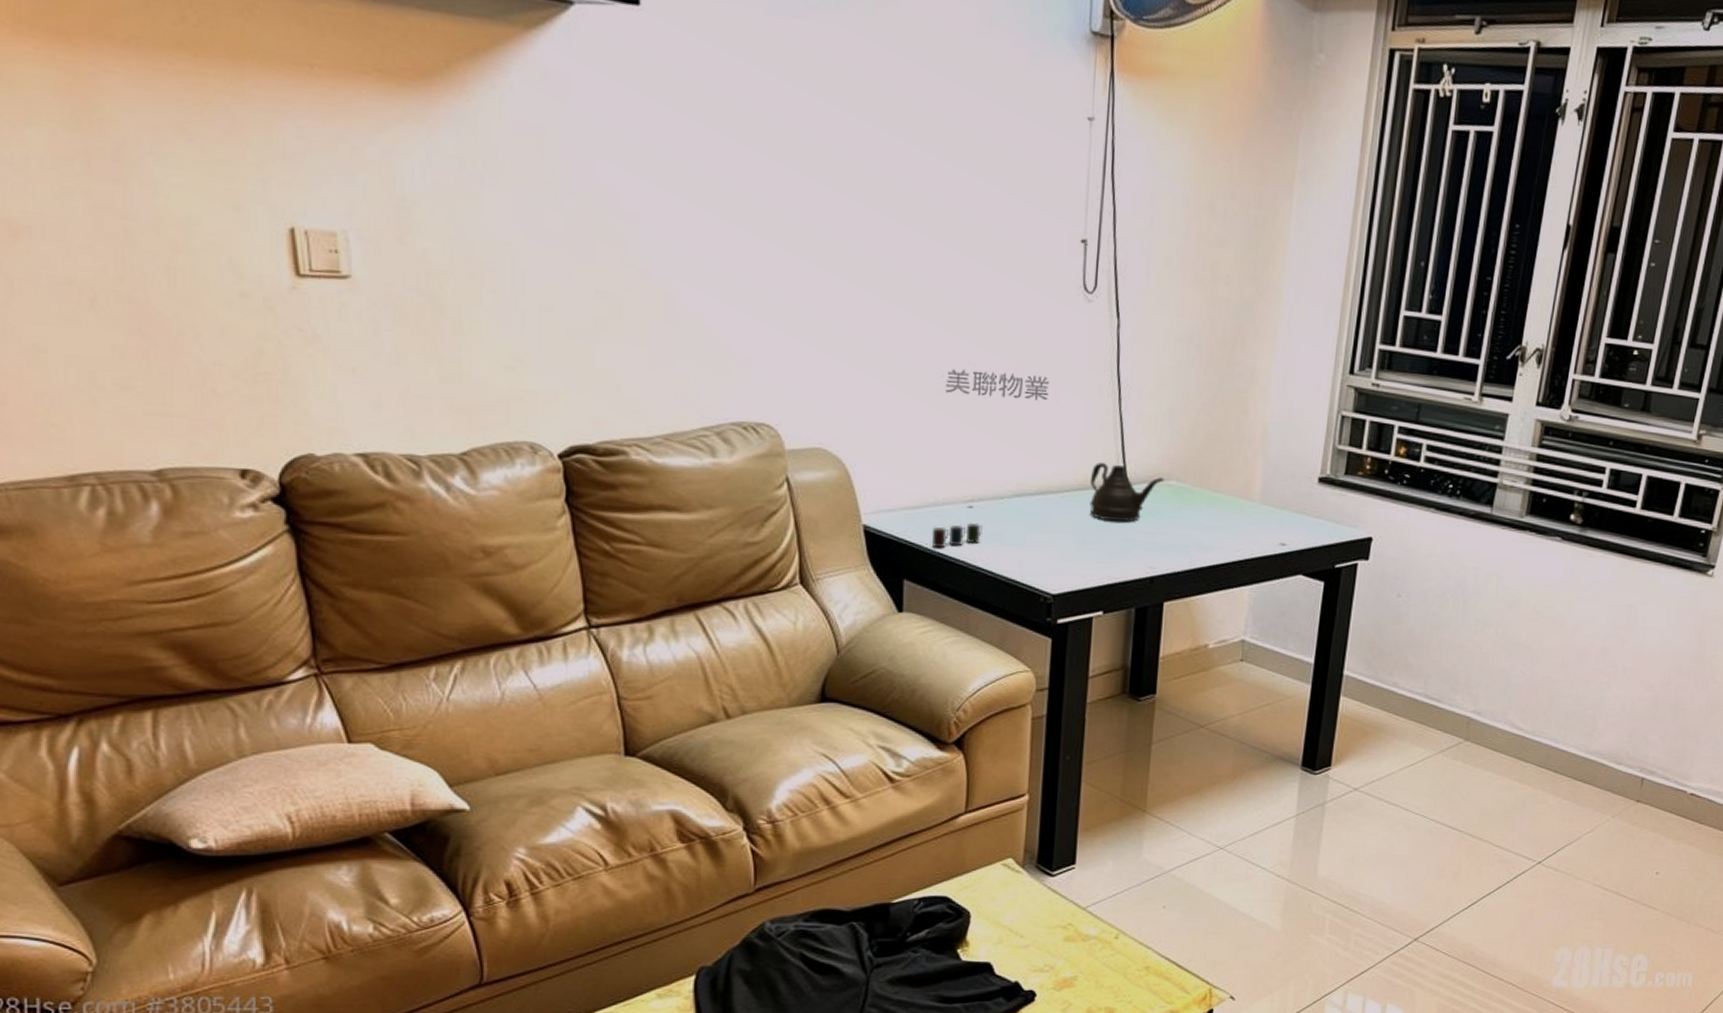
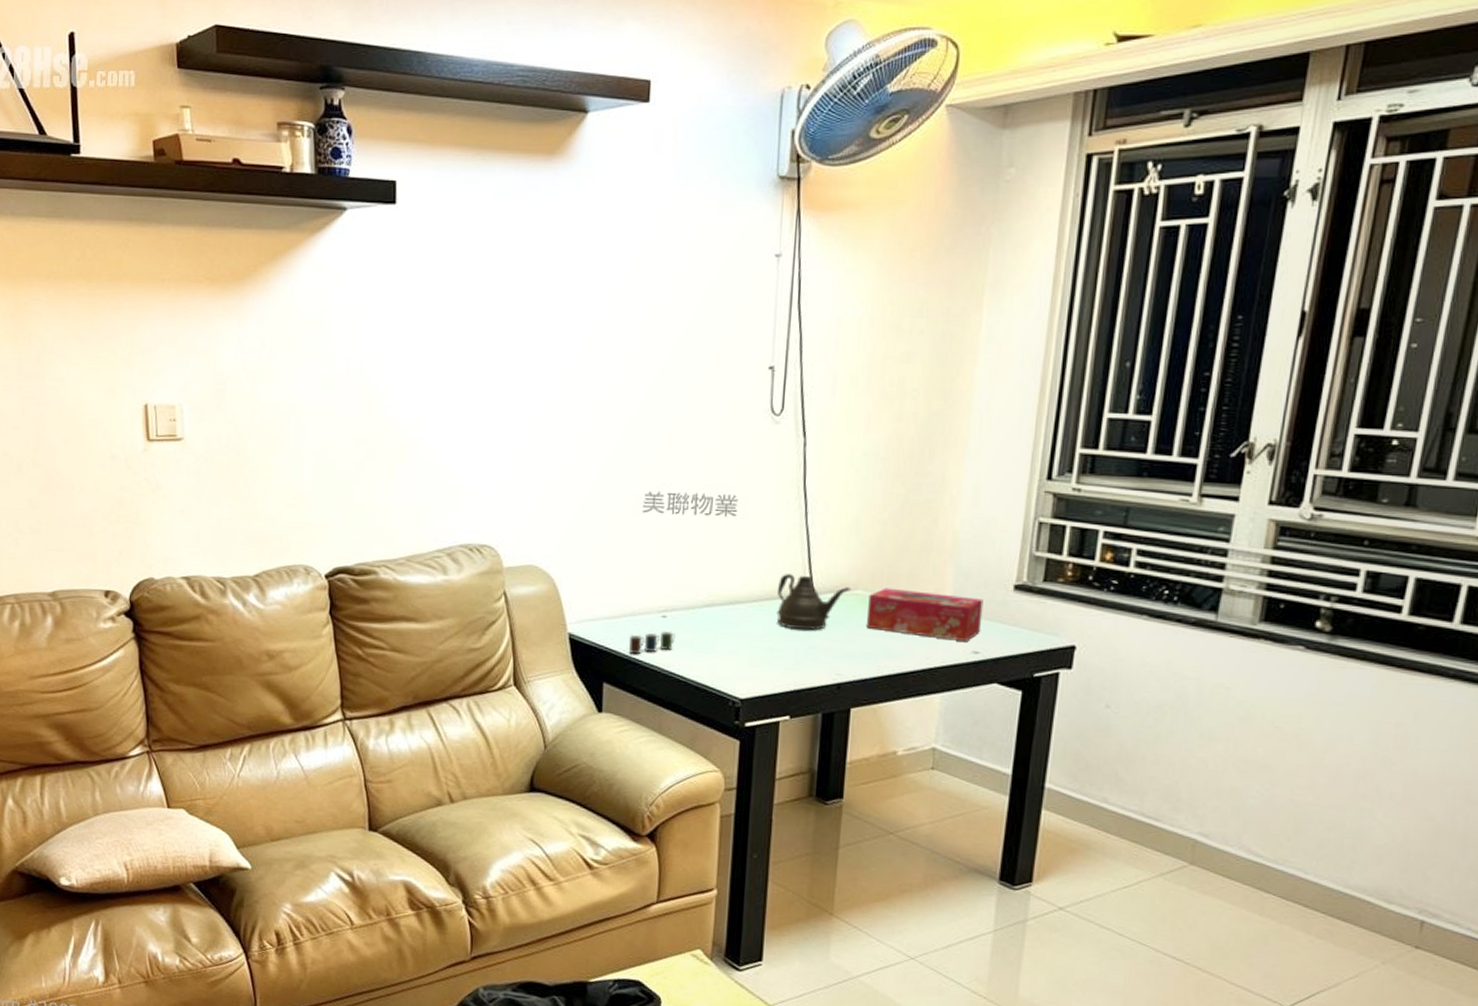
tissue box: none [1180,478,1291,533] -> present [867,588,984,641]

